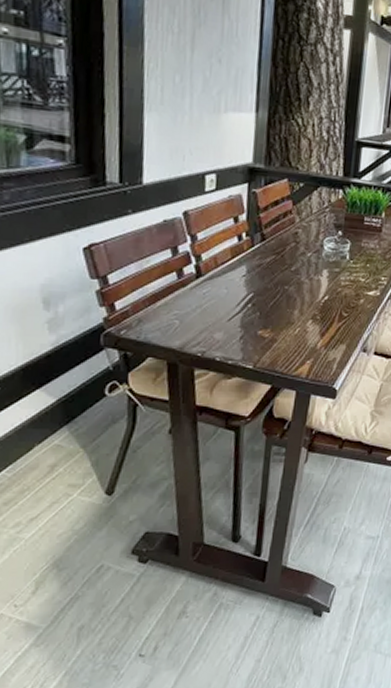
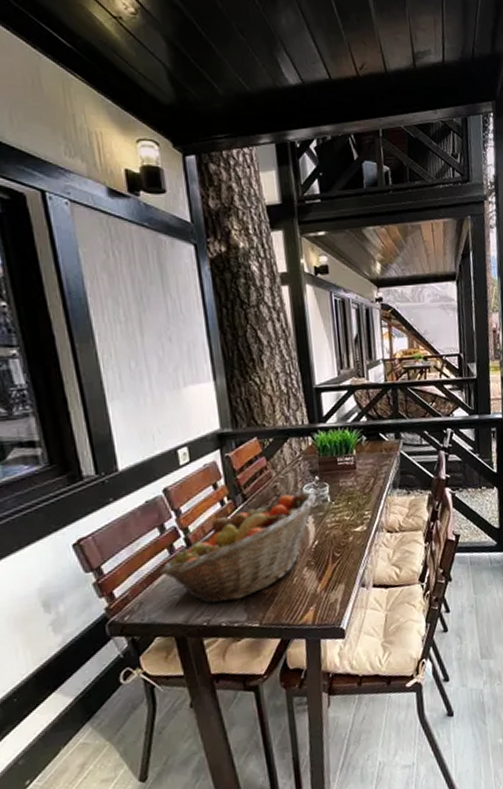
fruit basket: none [163,243,335,338] -> present [159,491,316,606]

